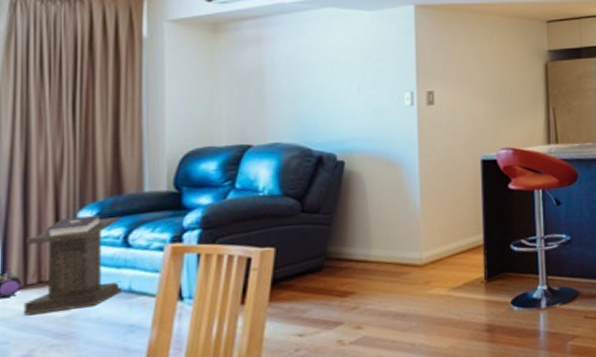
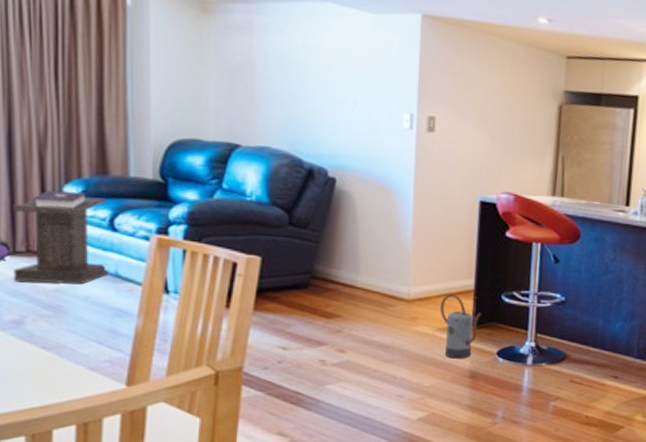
watering can: none [452,251,494,316] -> present [439,294,482,359]

